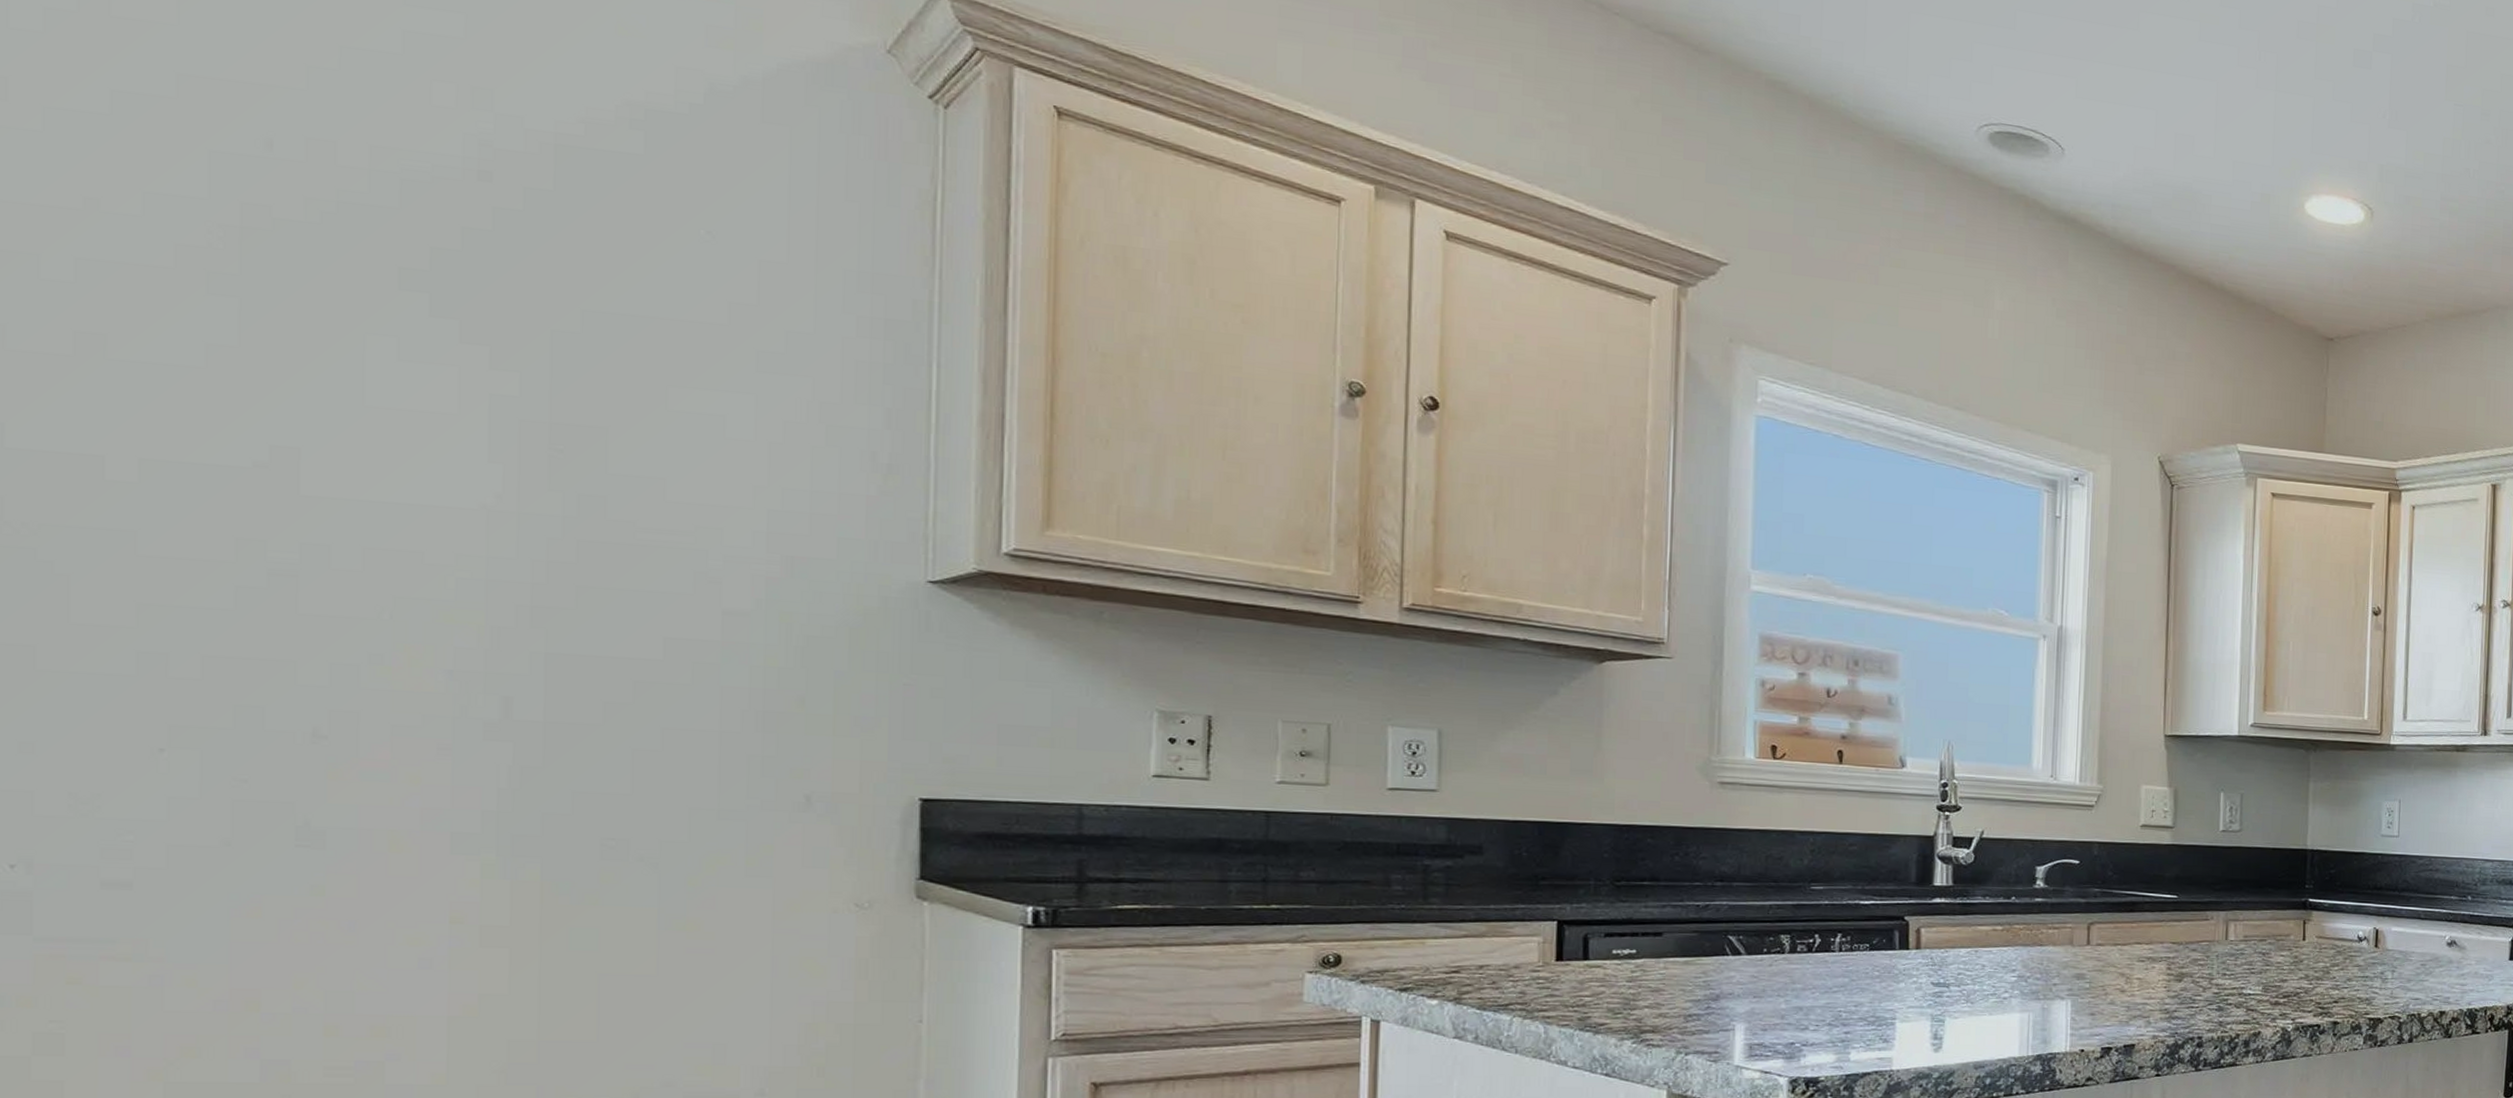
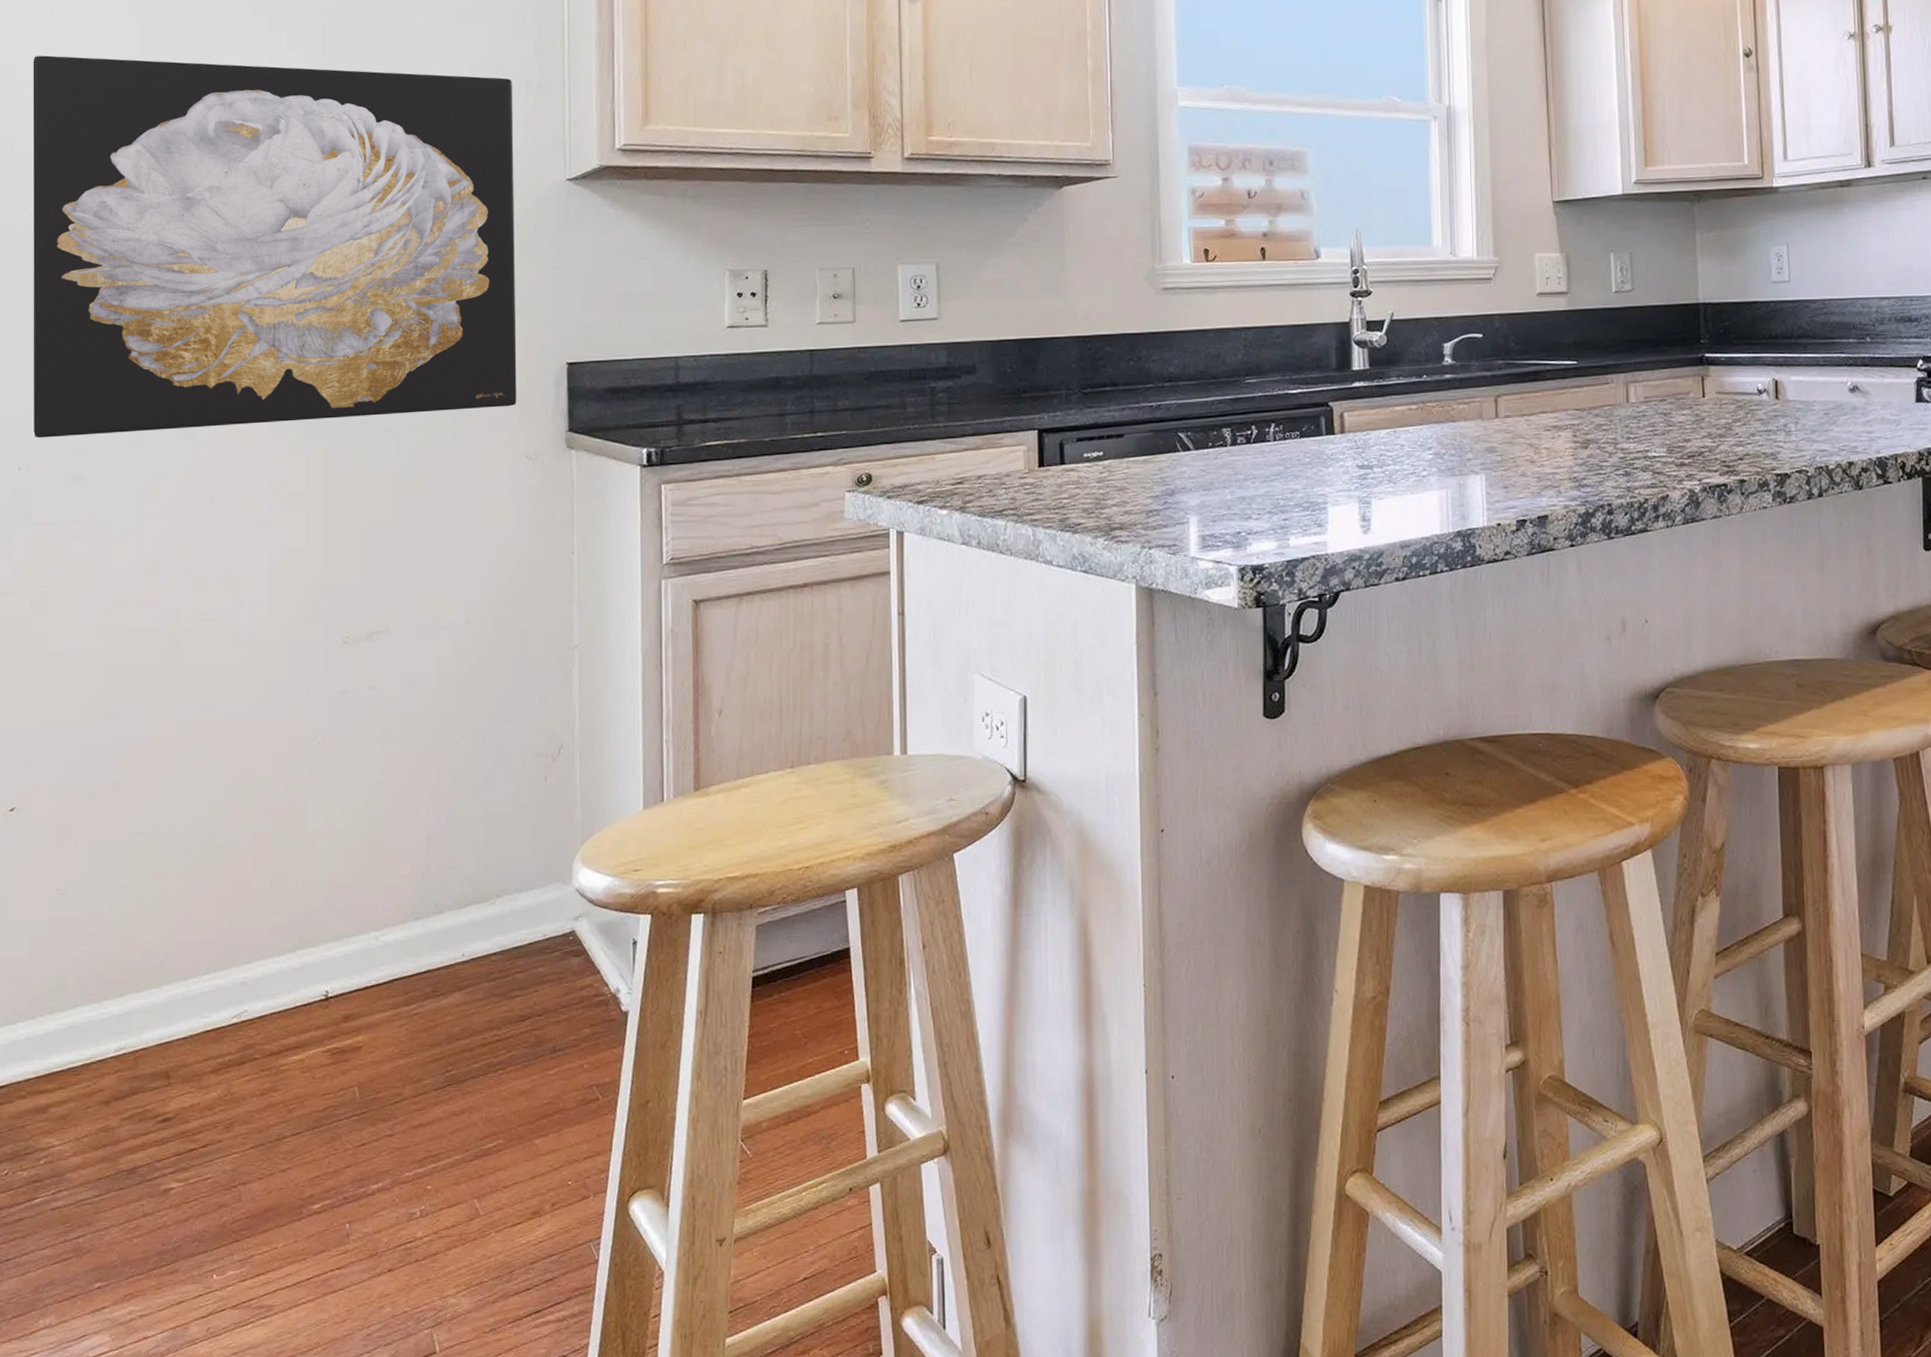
wall art: none [37,322,851,844] -> present [32,55,517,438]

